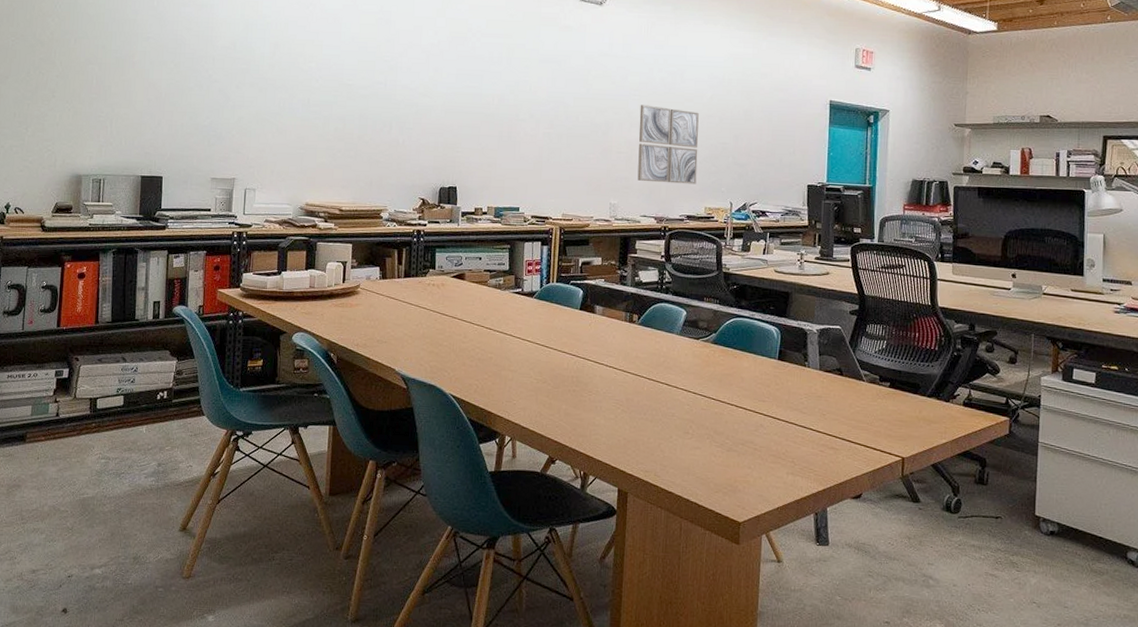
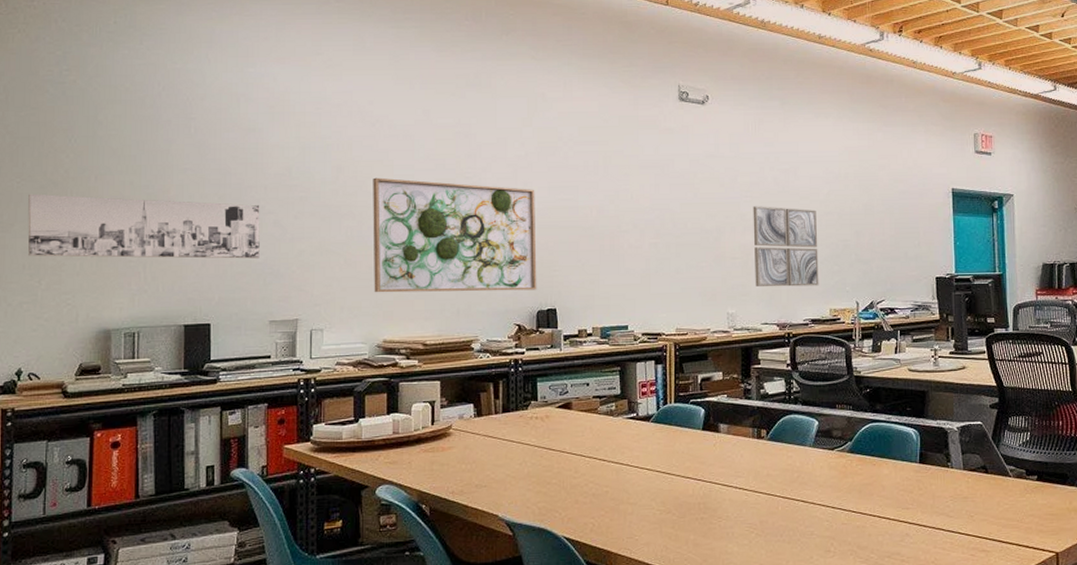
wall art: none [19,51,208,122] -> present [27,194,260,259]
wall art: none [300,55,445,168] -> present [373,177,537,293]

